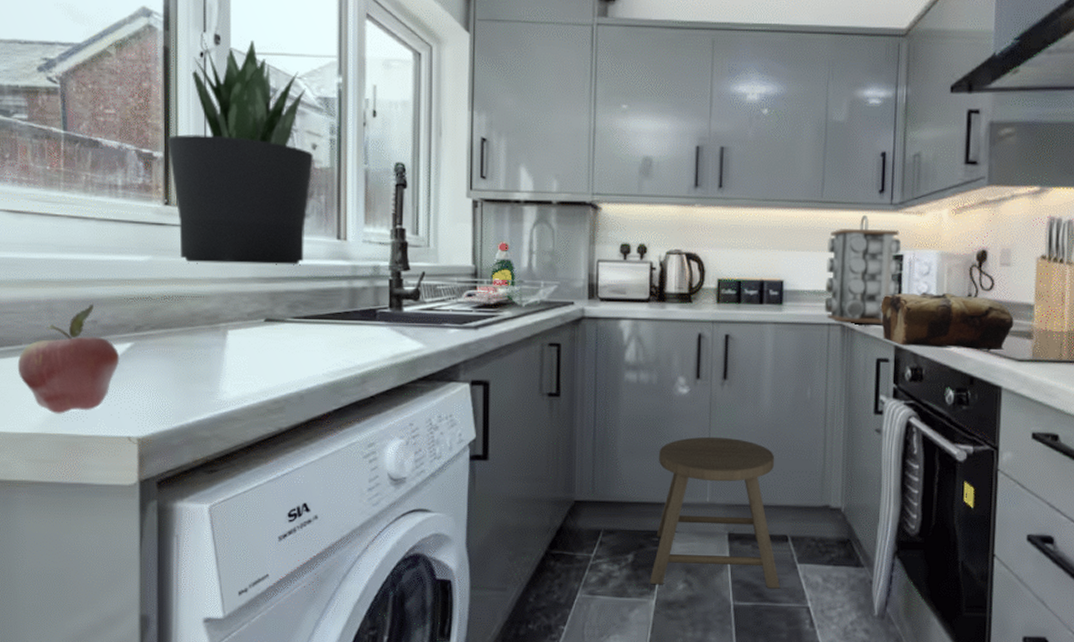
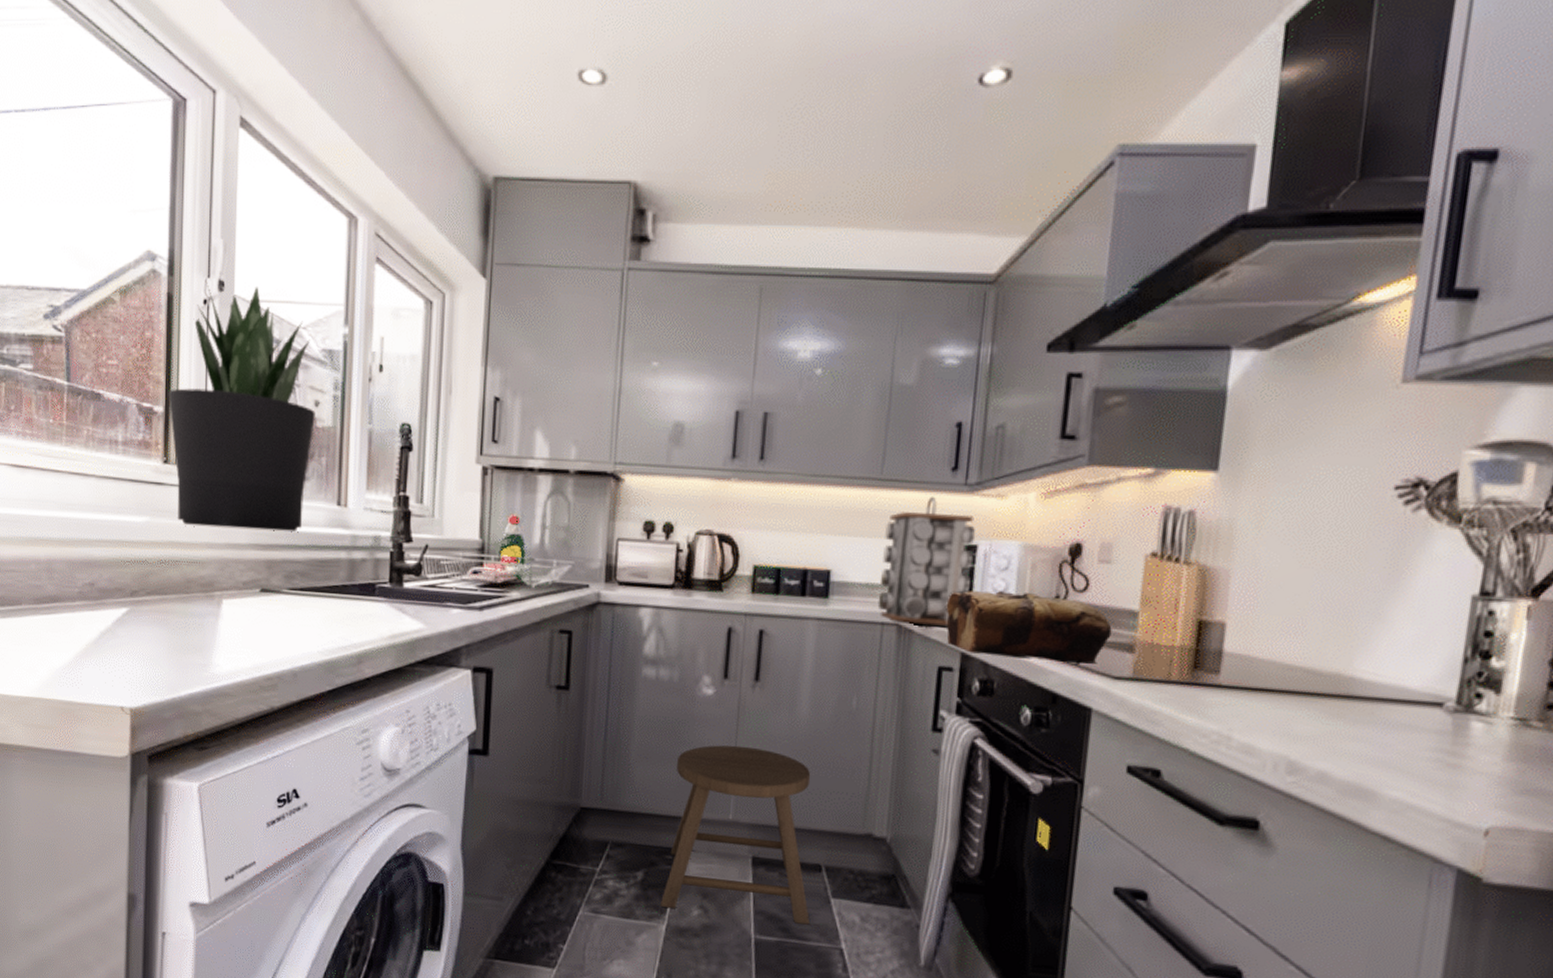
fruit: present [17,303,120,414] -> none [17,565,115,679]

